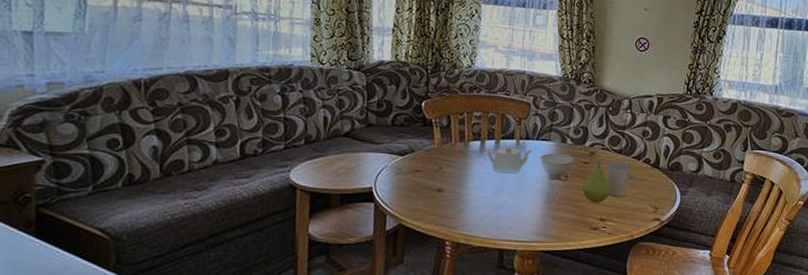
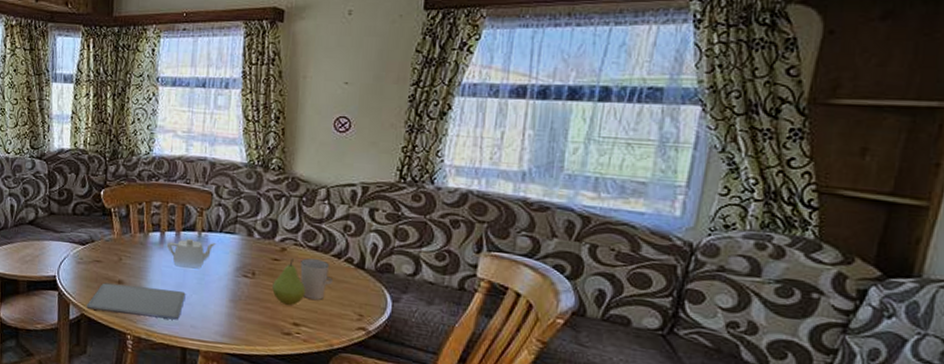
tablet: none [404,192,504,223] -> present [86,283,186,320]
bowl: present [539,152,574,180] -> none [223,247,262,277]

